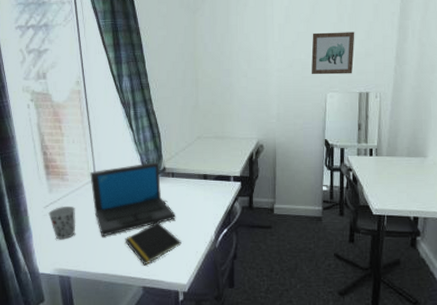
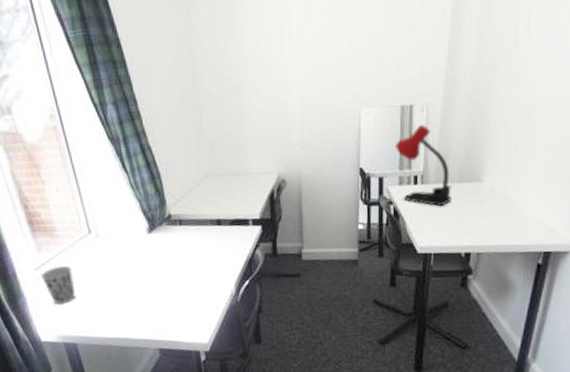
laptop: present [90,162,176,237] -> none [82,208,189,298]
notepad: present [125,222,181,266] -> none [132,277,198,326]
wall art: present [311,32,355,75] -> none [340,25,396,87]
desk lamp: none [354,108,401,176] -> present [395,124,451,207]

